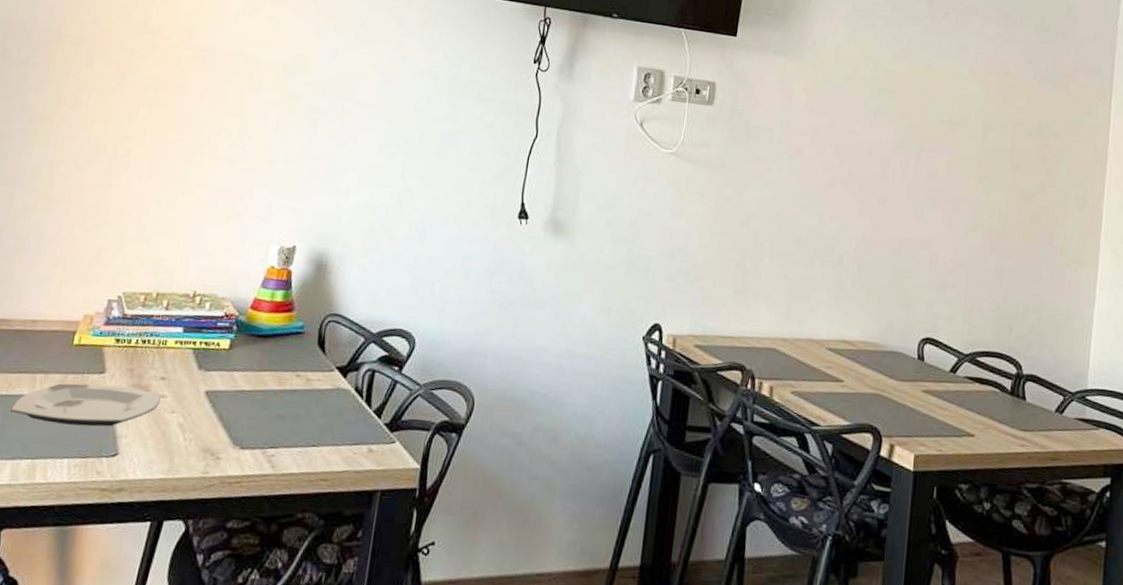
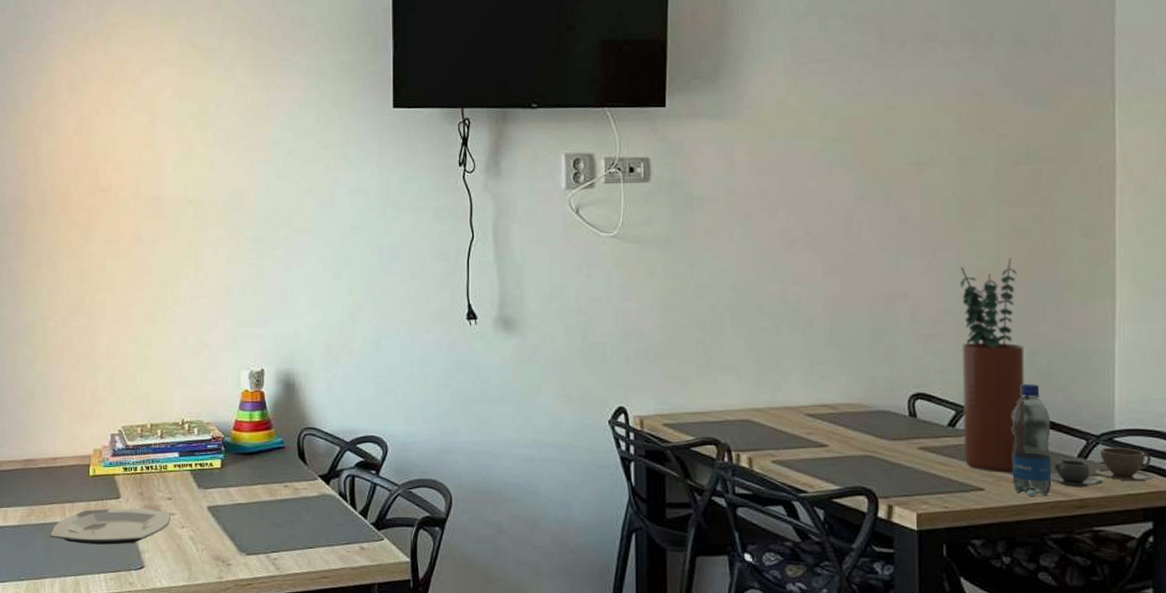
vase: none [960,219,1022,421] -> present [960,257,1024,472]
bottle: none [999,338,1036,447] -> present [1012,384,1052,497]
teacup: none [1031,413,1074,441] -> present [1050,459,1104,487]
teacup: none [1068,404,1114,439] -> present [1095,448,1153,482]

